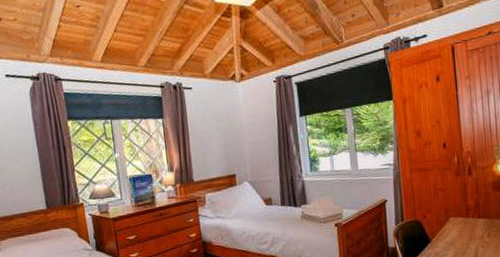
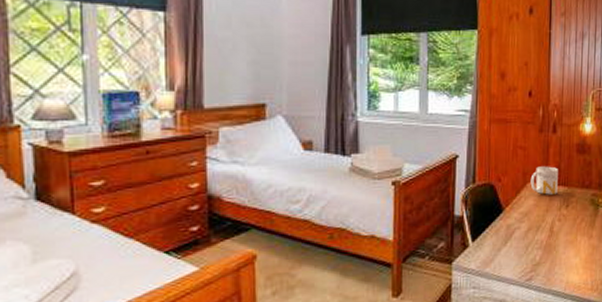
mug: none [452,202,478,227] -> present [530,166,558,195]

